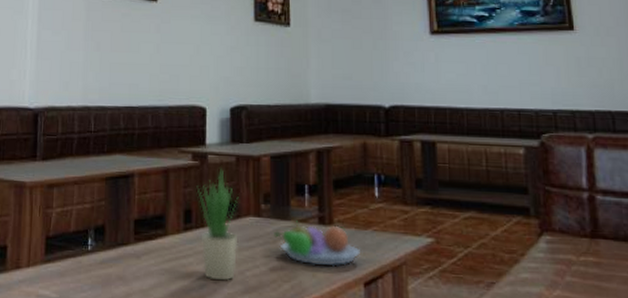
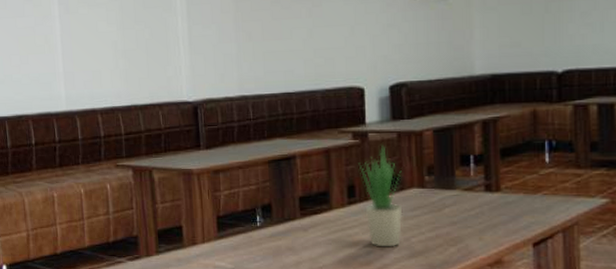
fruit bowl: present [274,221,360,267] -> none [439,190,529,230]

